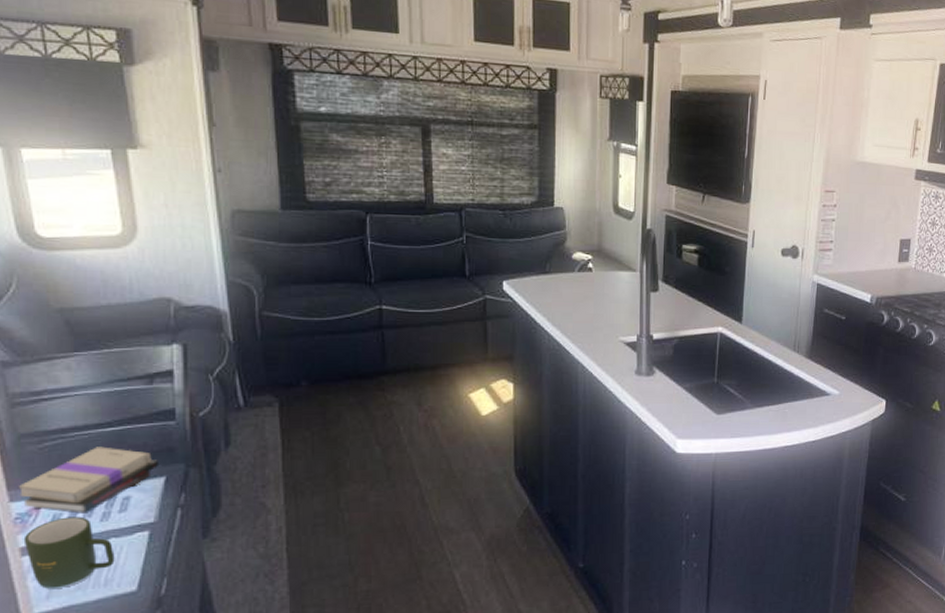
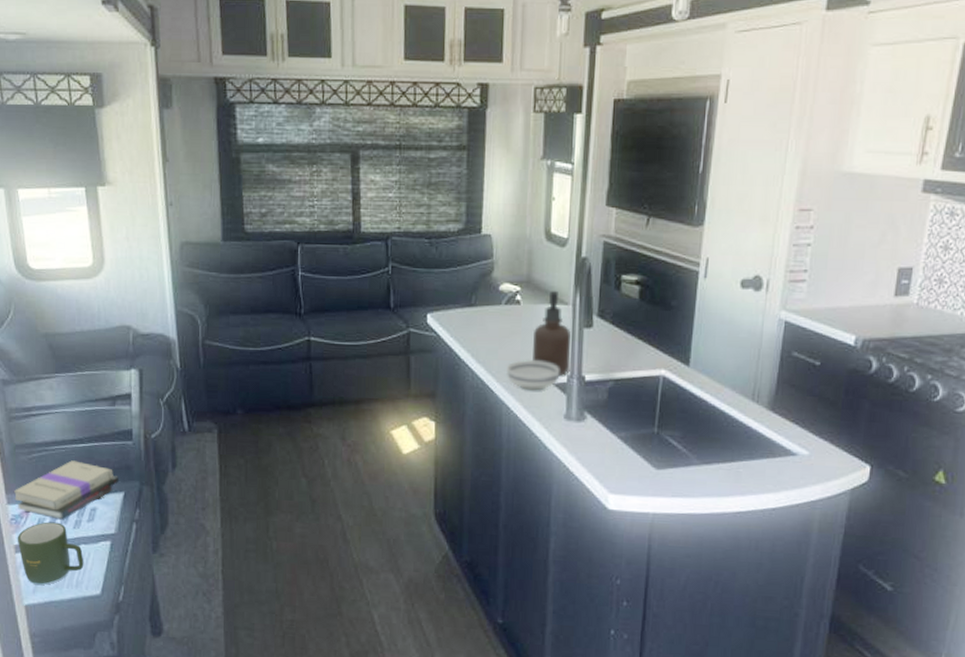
bowl: none [581,321,631,350] -> present [507,359,560,391]
soap dispenser: none [605,258,640,335] -> present [533,290,572,376]

